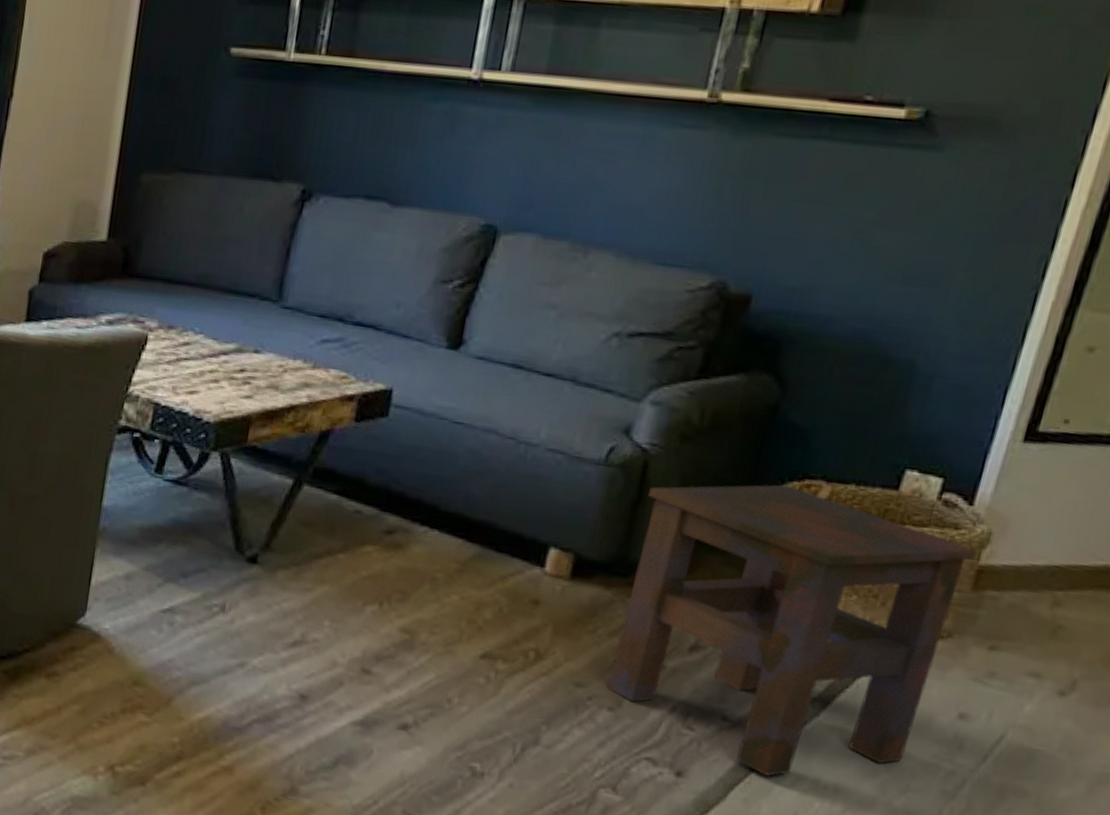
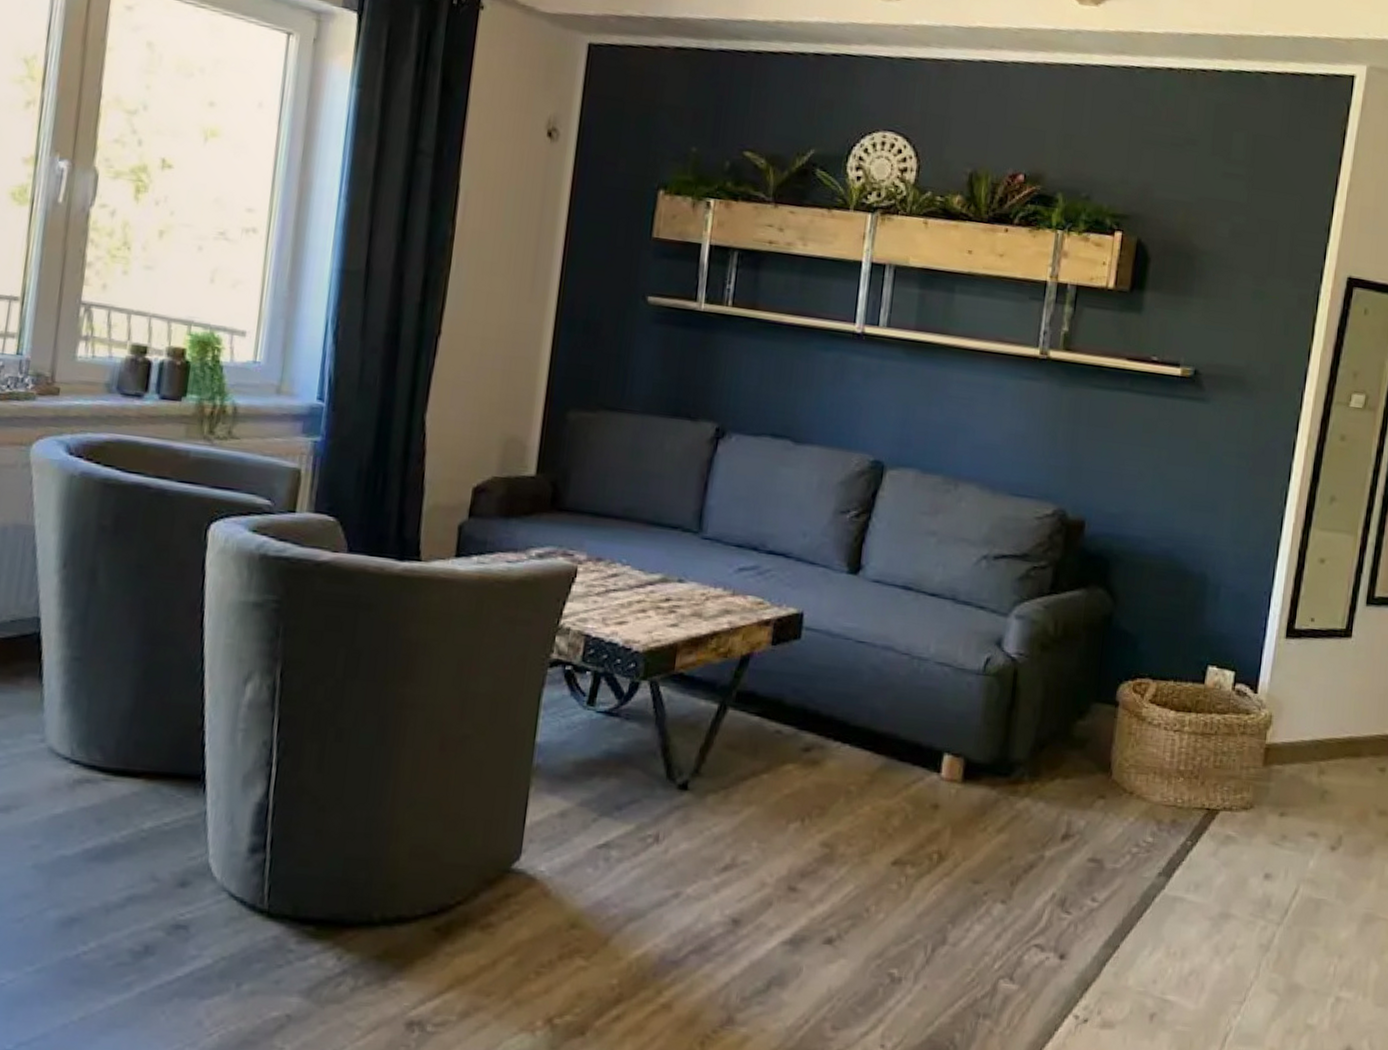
side table: present [606,484,977,776] -> none [999,684,1263,949]

